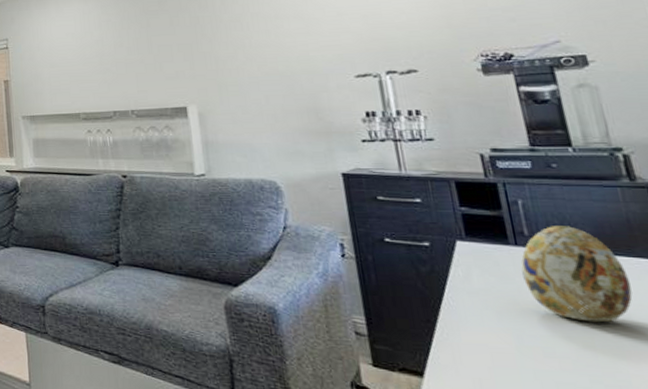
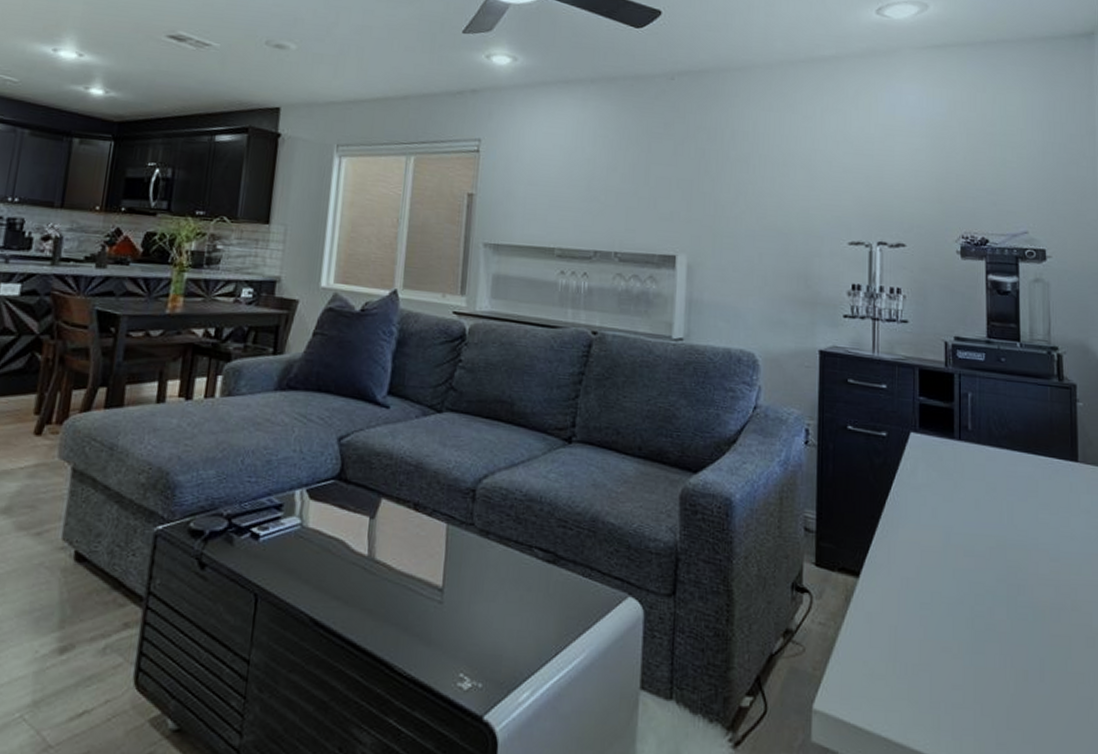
decorative egg: present [520,226,633,323] -> none [960,421,1042,522]

